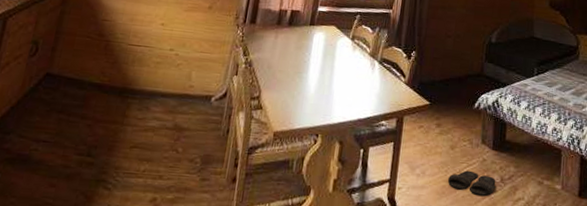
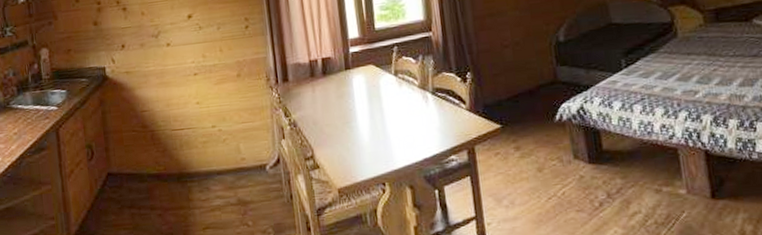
slippers: present [448,170,497,197] -> none [543,191,604,218]

